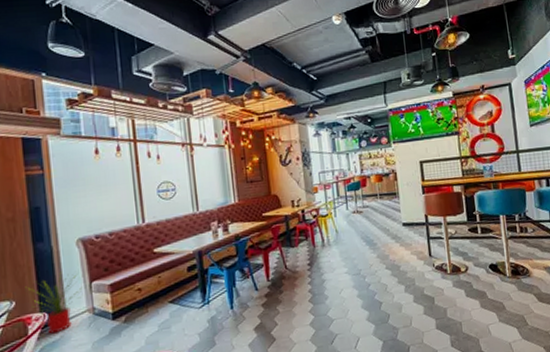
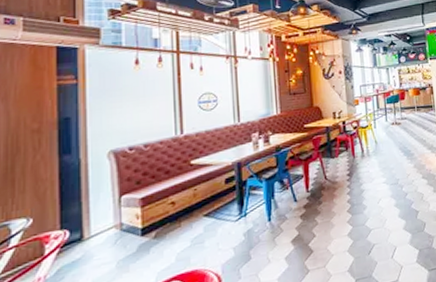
house plant: present [25,271,83,334] -> none [46,185,111,253]

